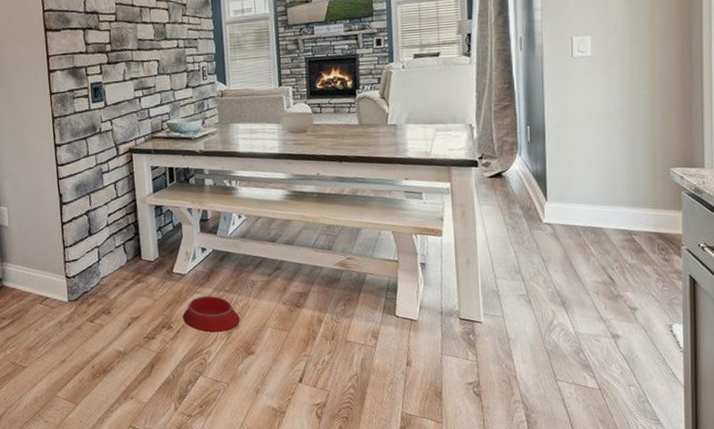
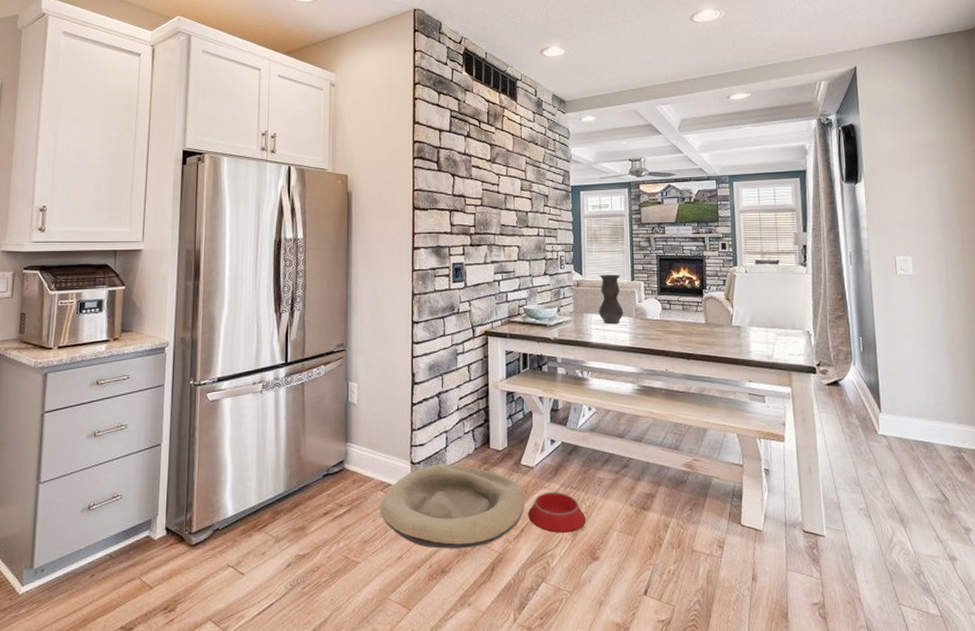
dog bed: none [40,276,180,352] -> present [380,464,525,549]
vase: none [244,81,272,132] -> present [598,274,624,323]
bowl: present [278,111,315,134] -> none [630,306,664,328]

